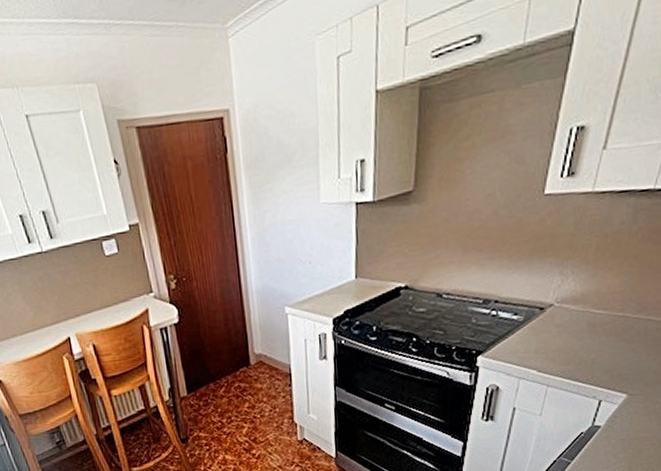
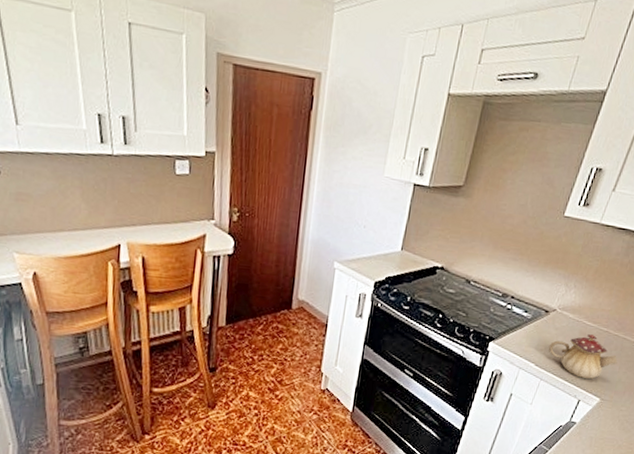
teapot: none [551,323,643,376] -> present [548,334,618,380]

